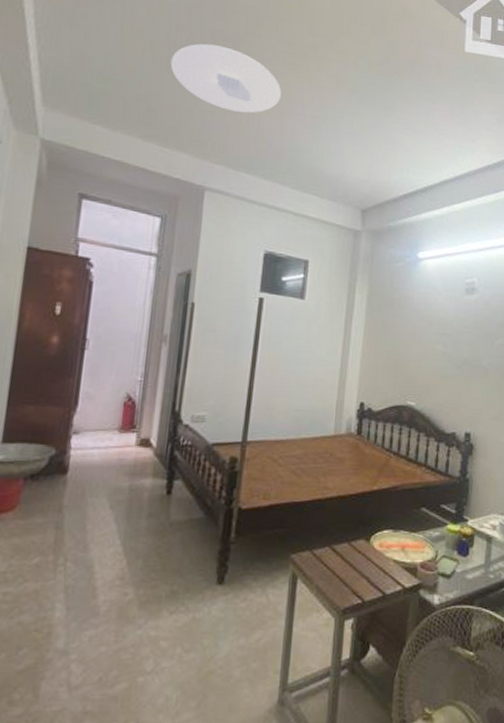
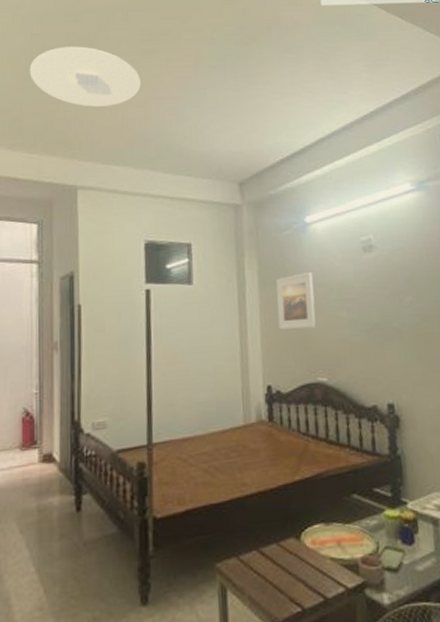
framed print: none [378,304,418,355] -> present [276,272,316,330]

